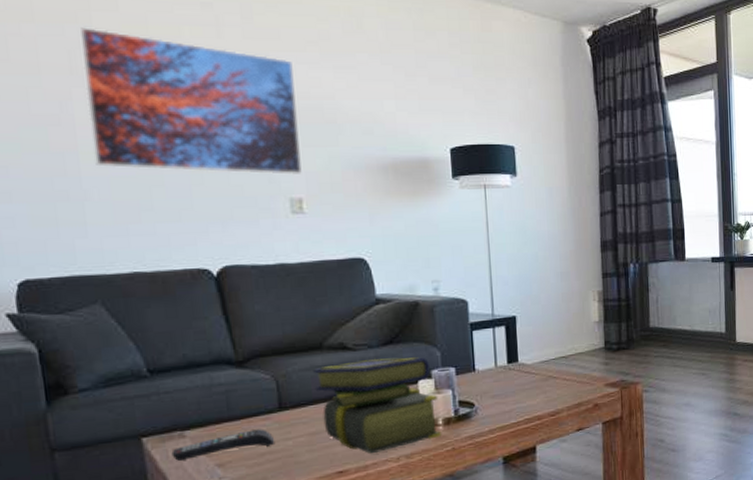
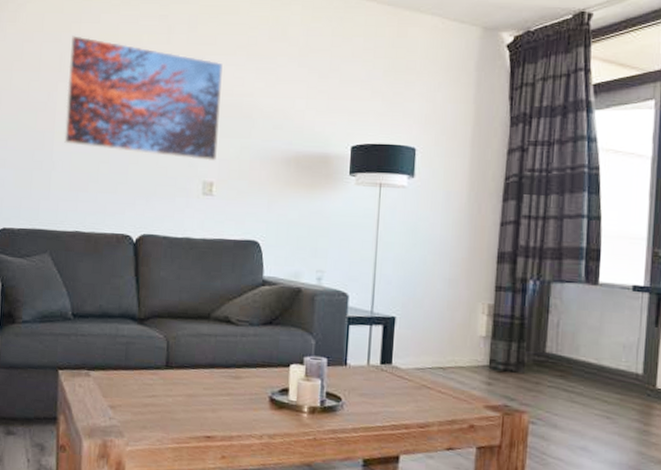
remote control: present [171,429,275,461] -> none [77,381,158,399]
stack of books: present [313,357,441,454] -> none [198,335,306,427]

